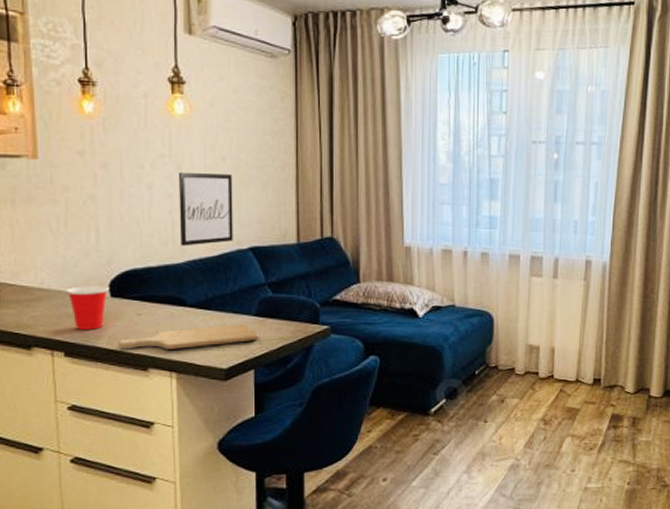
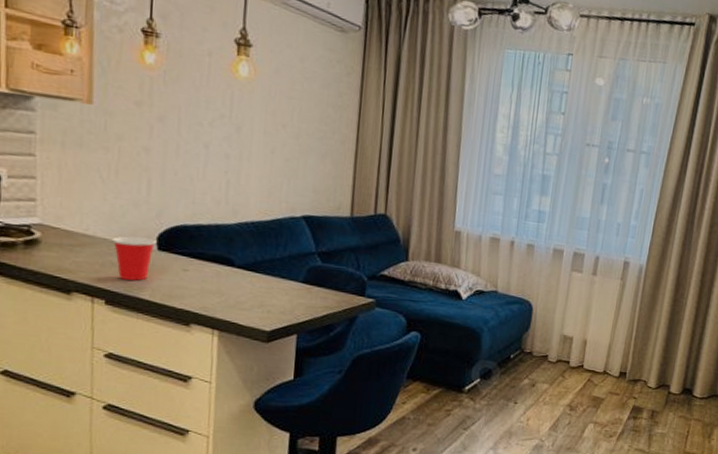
chopping board: present [118,325,259,349] -> none [161,288,305,308]
wall art: present [179,171,233,246] -> none [233,134,292,209]

